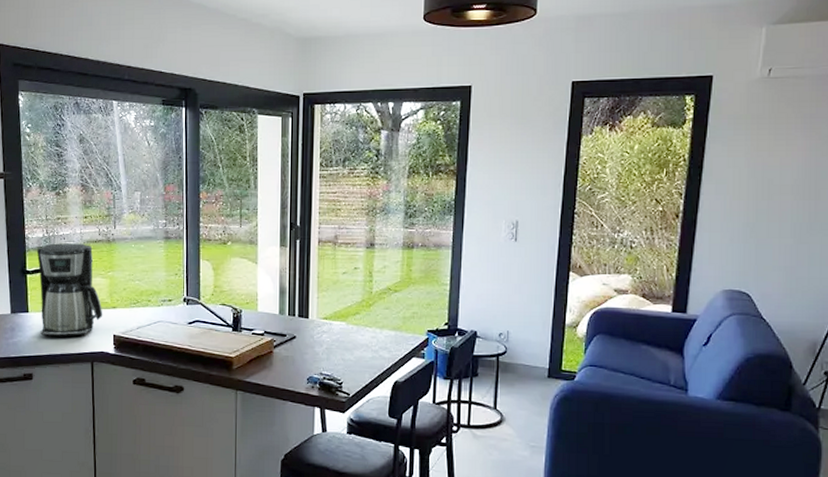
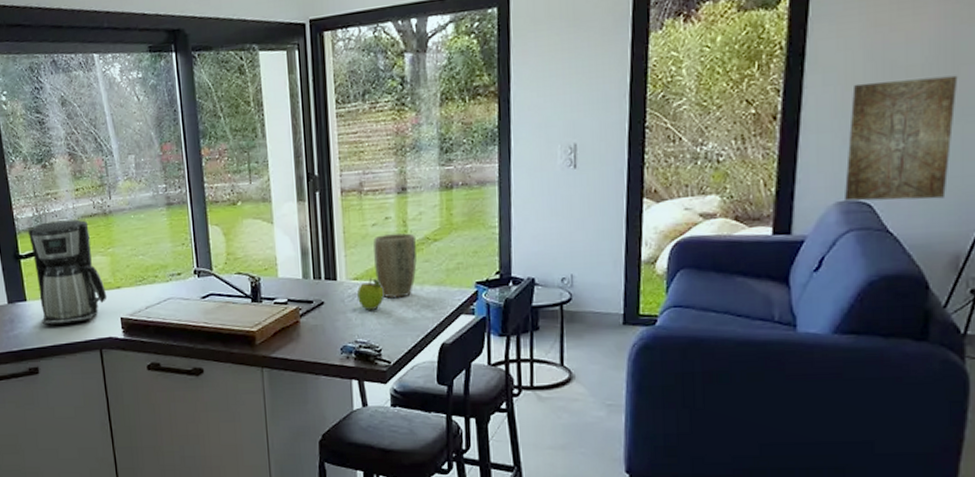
fruit: none [326,319,349,347] -> present [357,278,384,310]
plant pot: none [342,282,379,339] -> present [373,233,417,298]
wall art: none [730,195,819,295] -> present [845,75,958,201]

